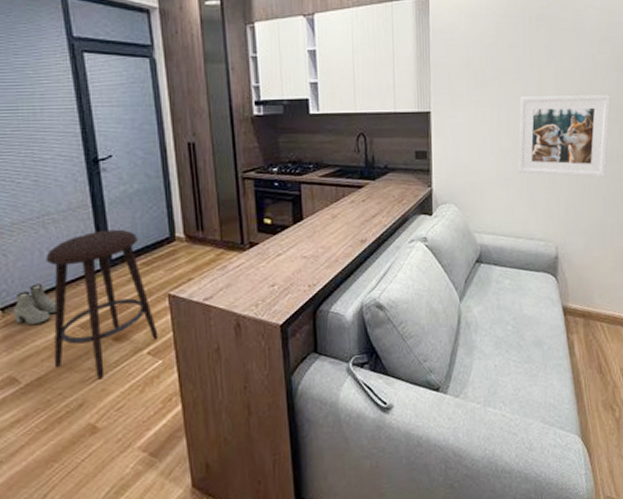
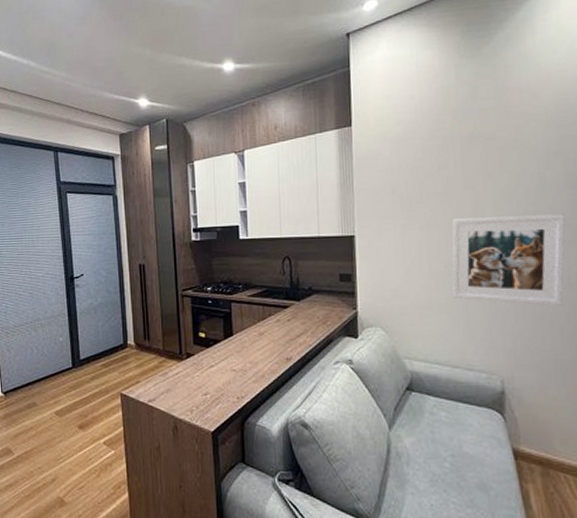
boots: present [12,283,57,326] -> none [11,375,40,409]
stool: present [45,229,158,380] -> none [35,335,112,460]

